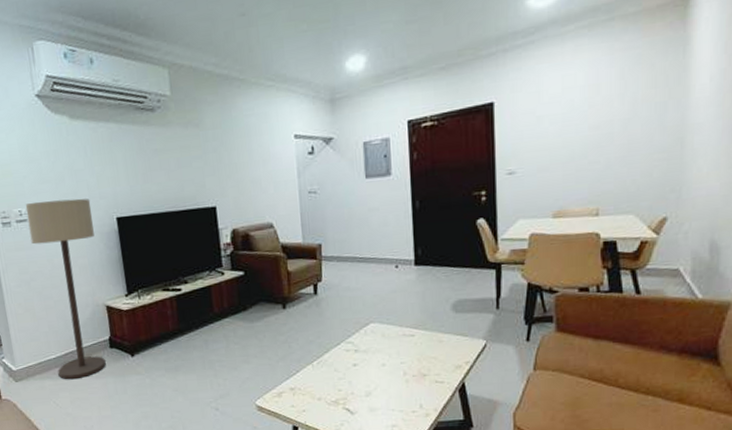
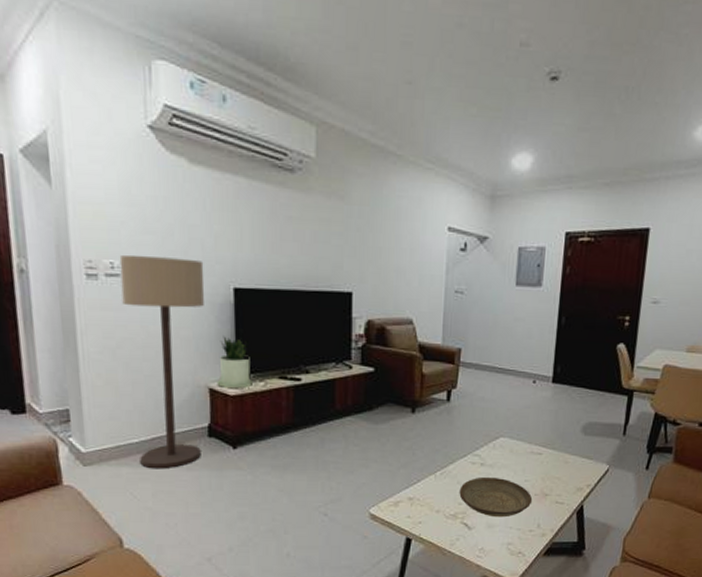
planter: none [111,259,142,305] -> present [217,336,254,389]
decorative bowl: none [337,361,411,401] -> present [459,476,533,518]

